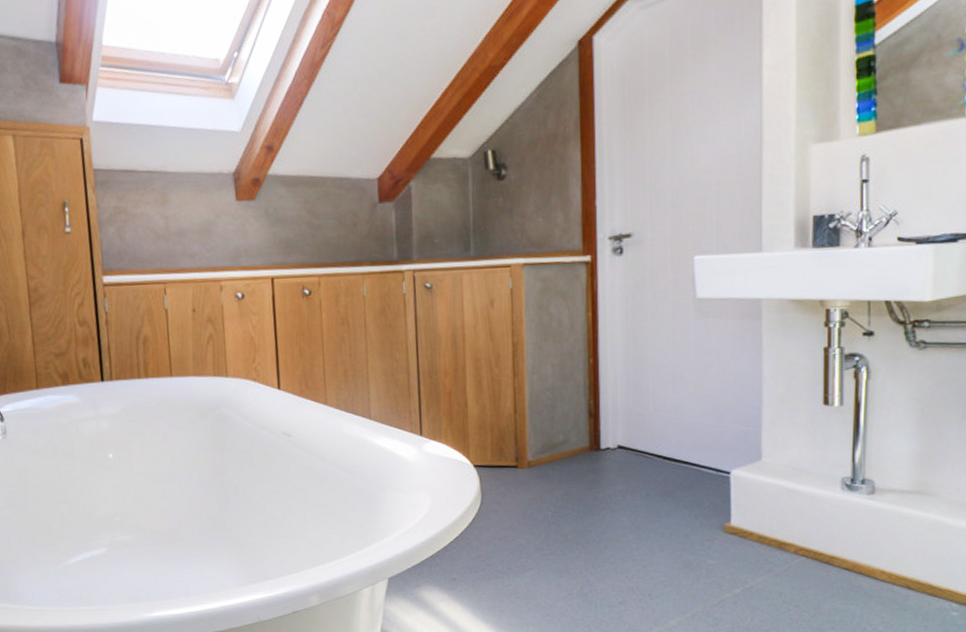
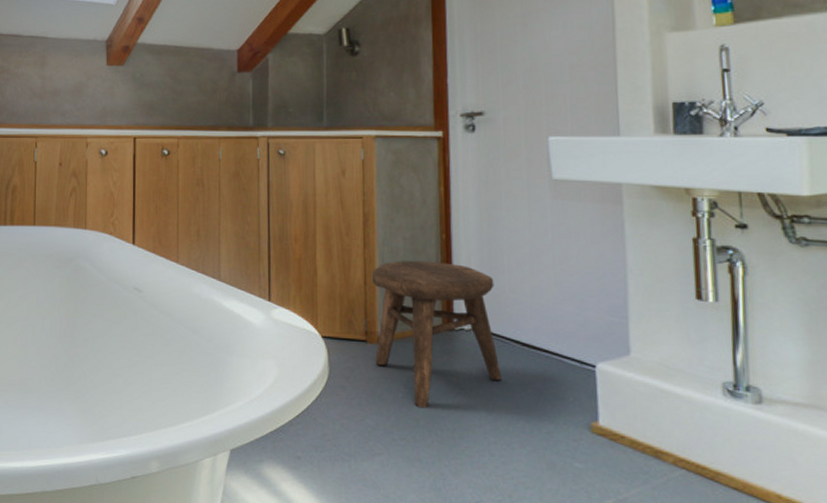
stool: none [522,386,645,524] -> present [372,261,503,408]

